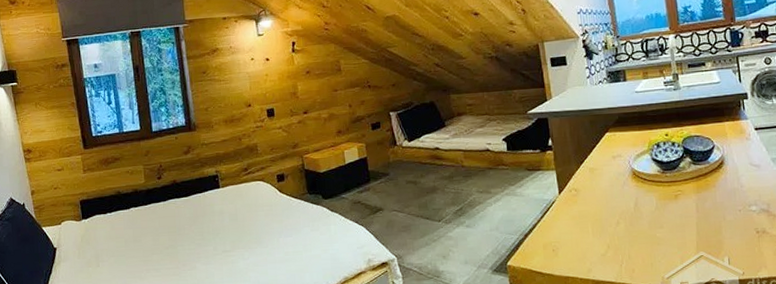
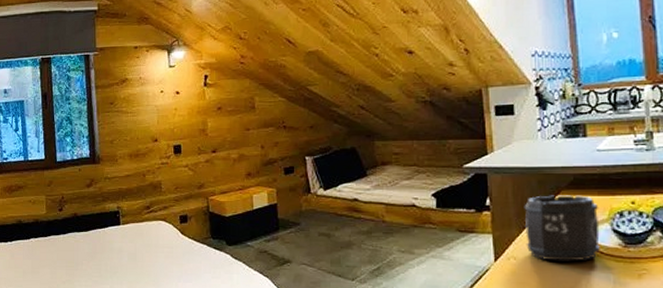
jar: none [580,131,644,190] -> present [524,195,600,262]

